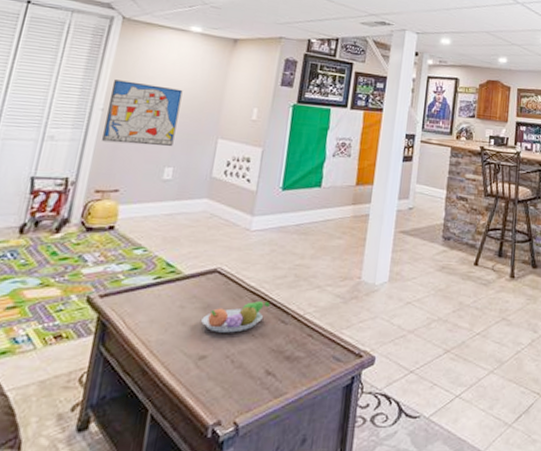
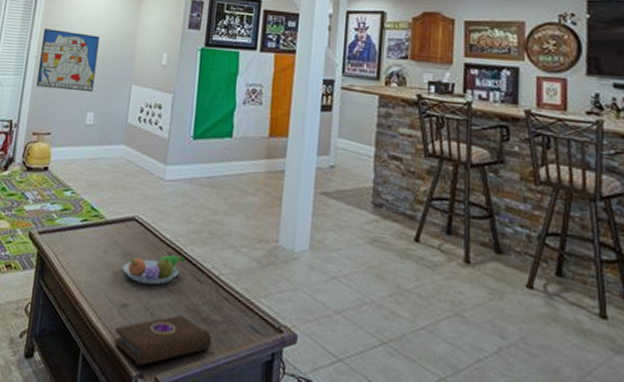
book: none [189,357,295,414] -> present [114,314,212,367]

